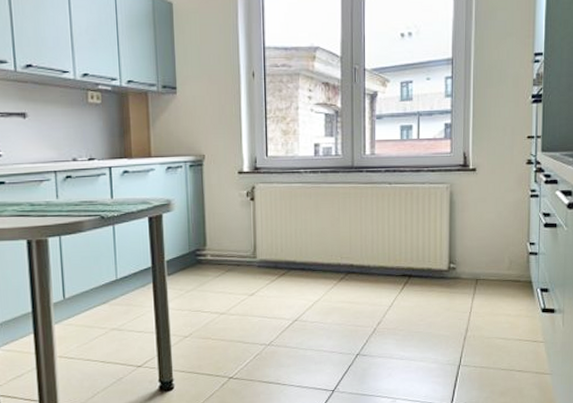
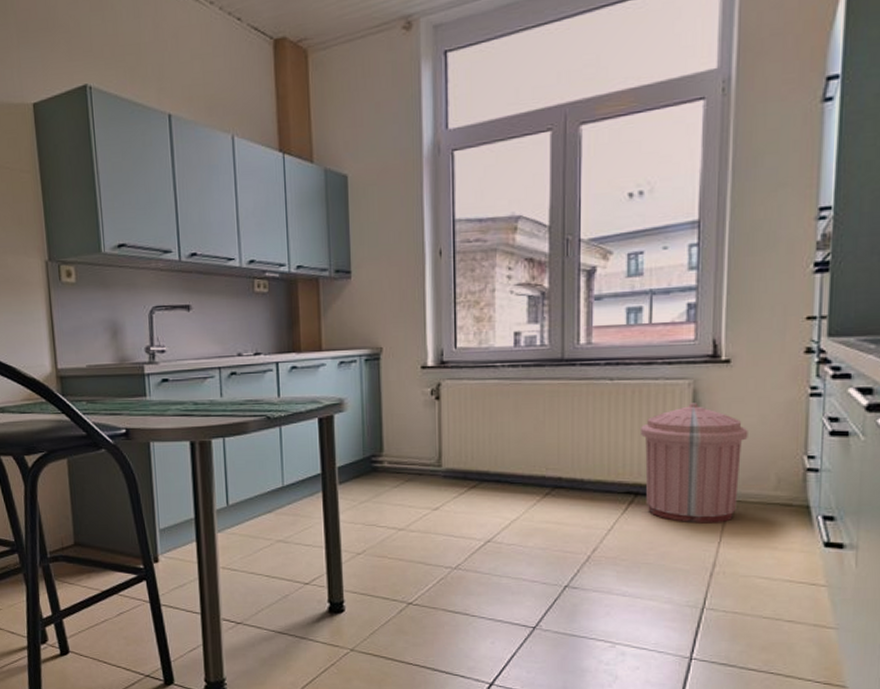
trash can: none [413,202,489,298] -> present [641,403,748,524]

